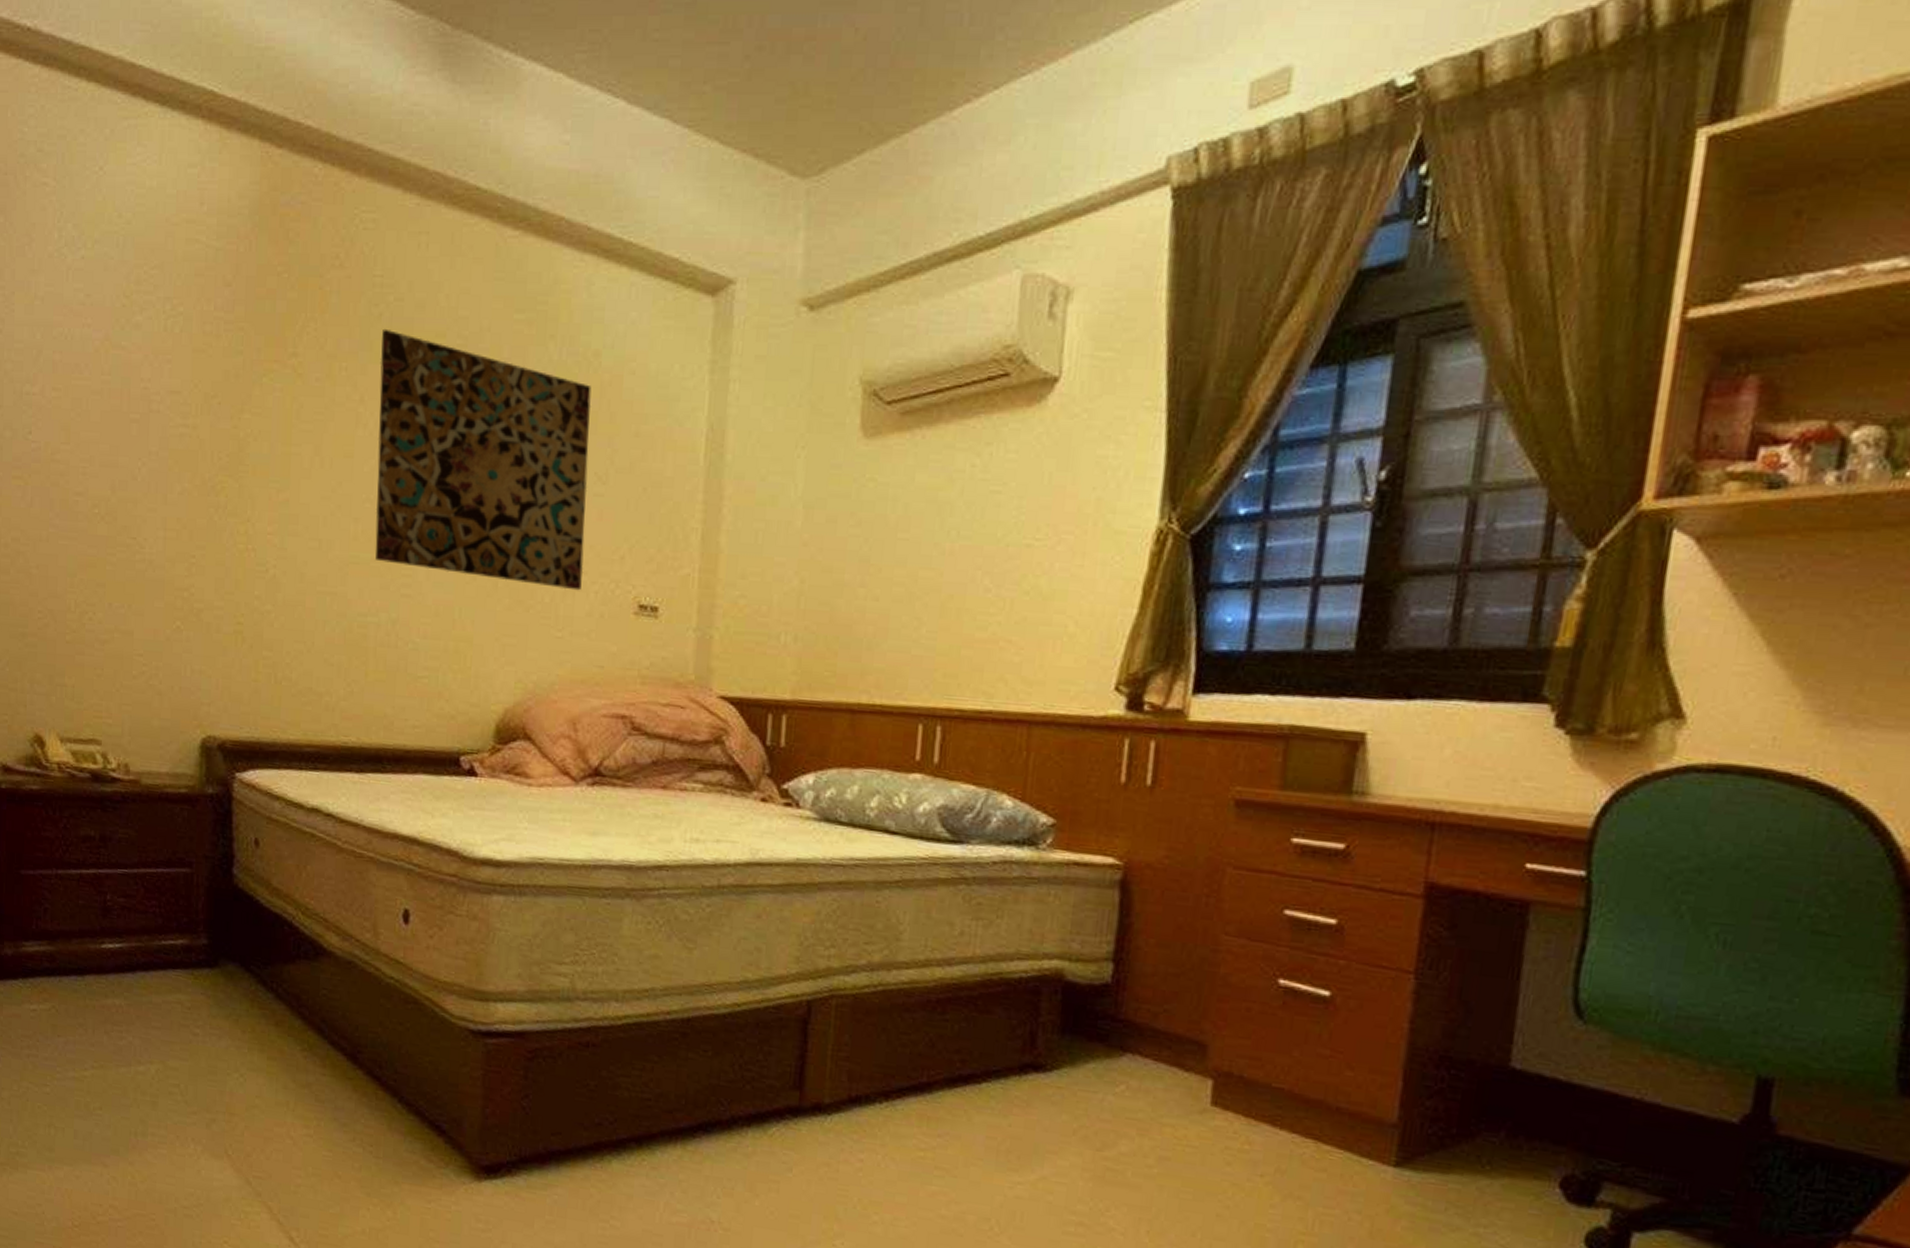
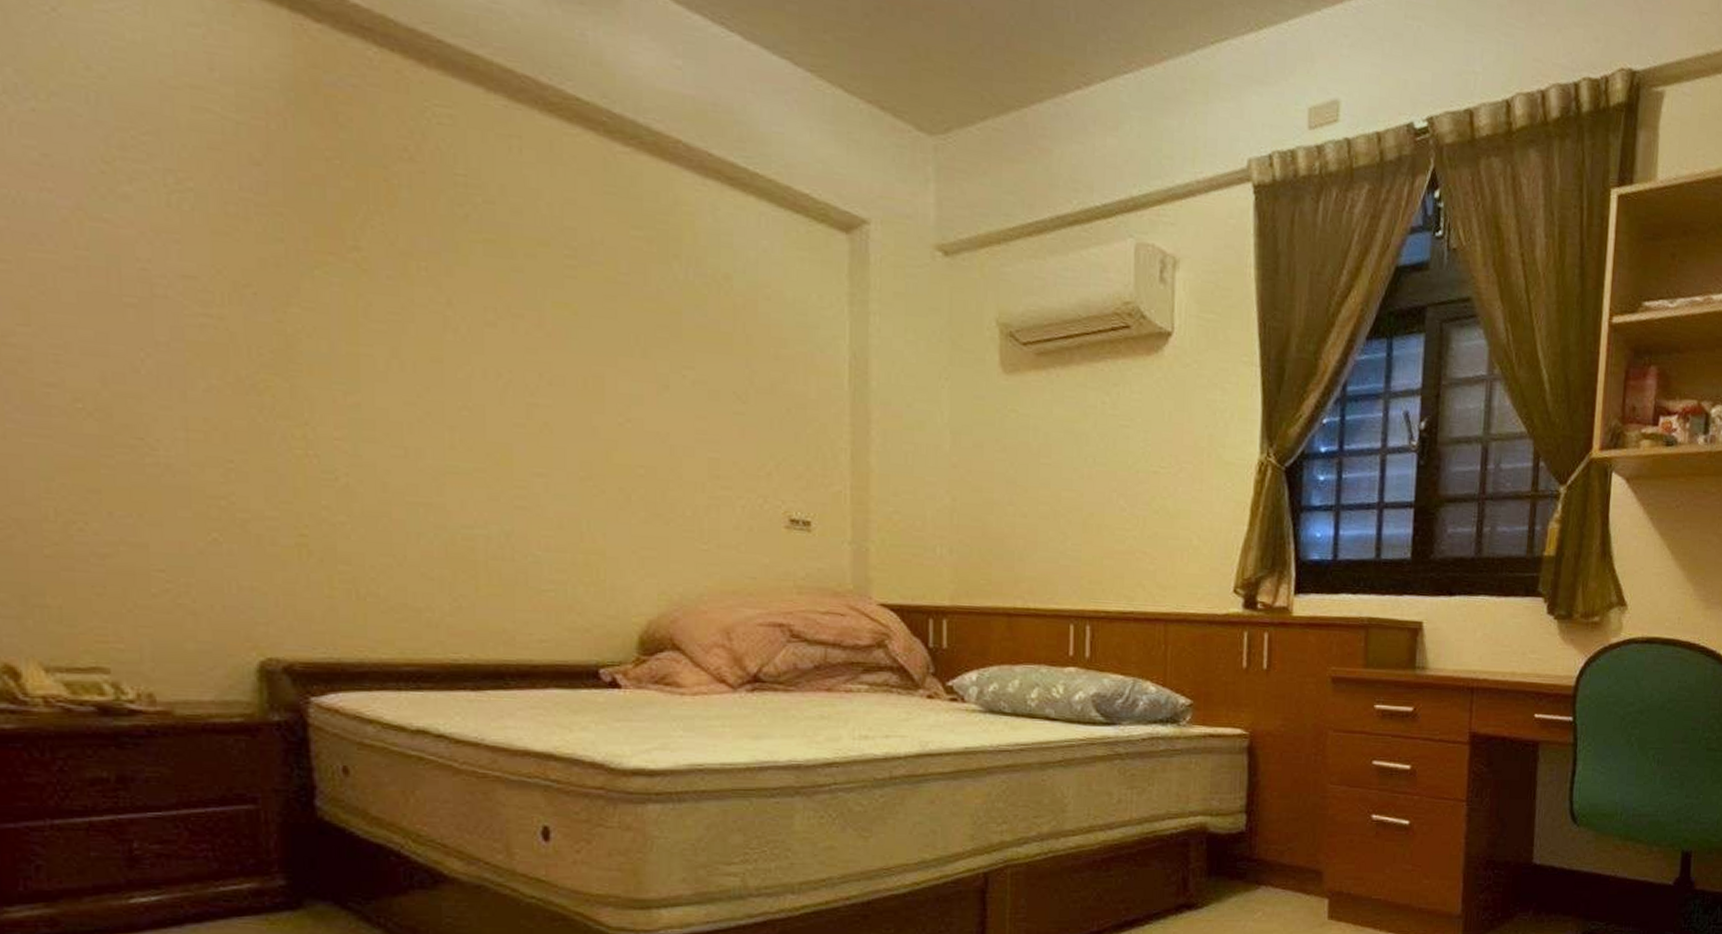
wall art: present [375,328,592,591] -> none [469,230,728,505]

